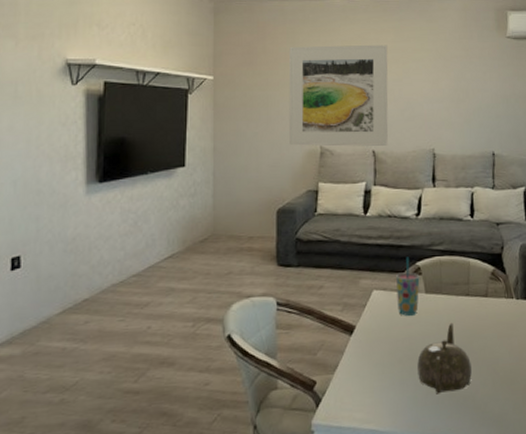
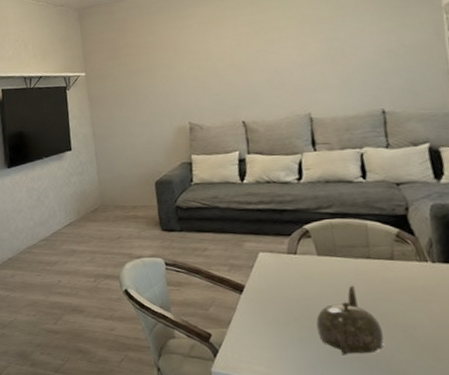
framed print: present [288,44,388,147] -> none [148,19,258,124]
cup: present [396,257,420,316] -> none [282,220,311,277]

